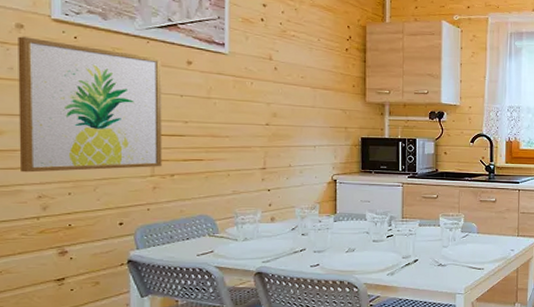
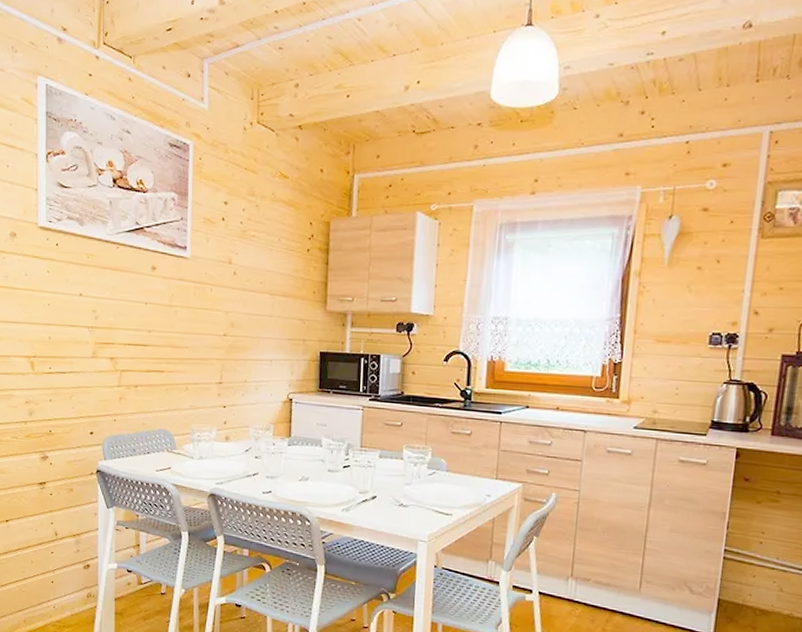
wall art: present [18,36,162,173] -> none [12,245,129,378]

